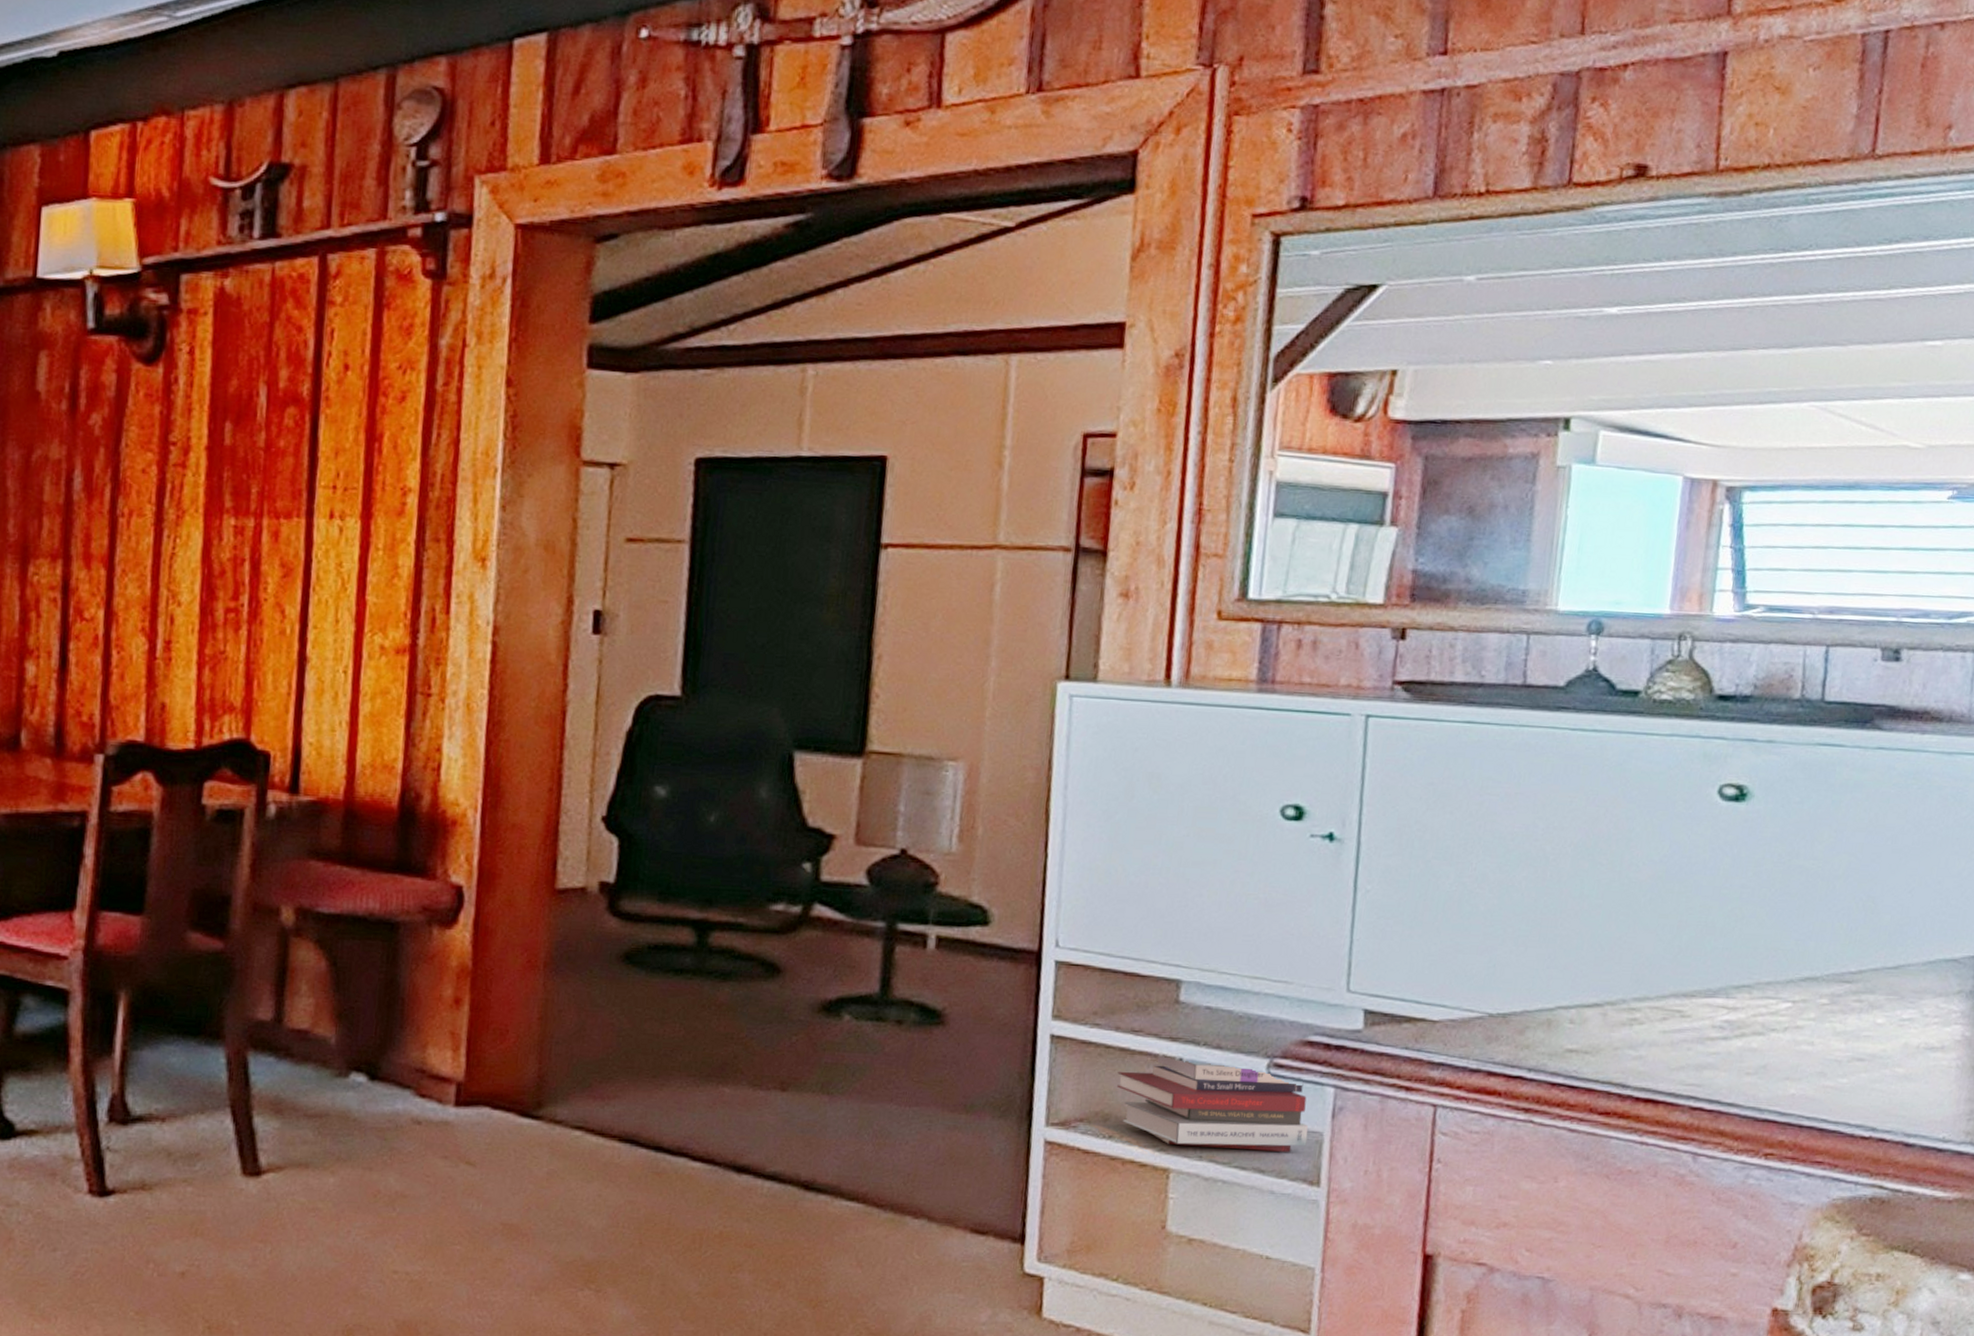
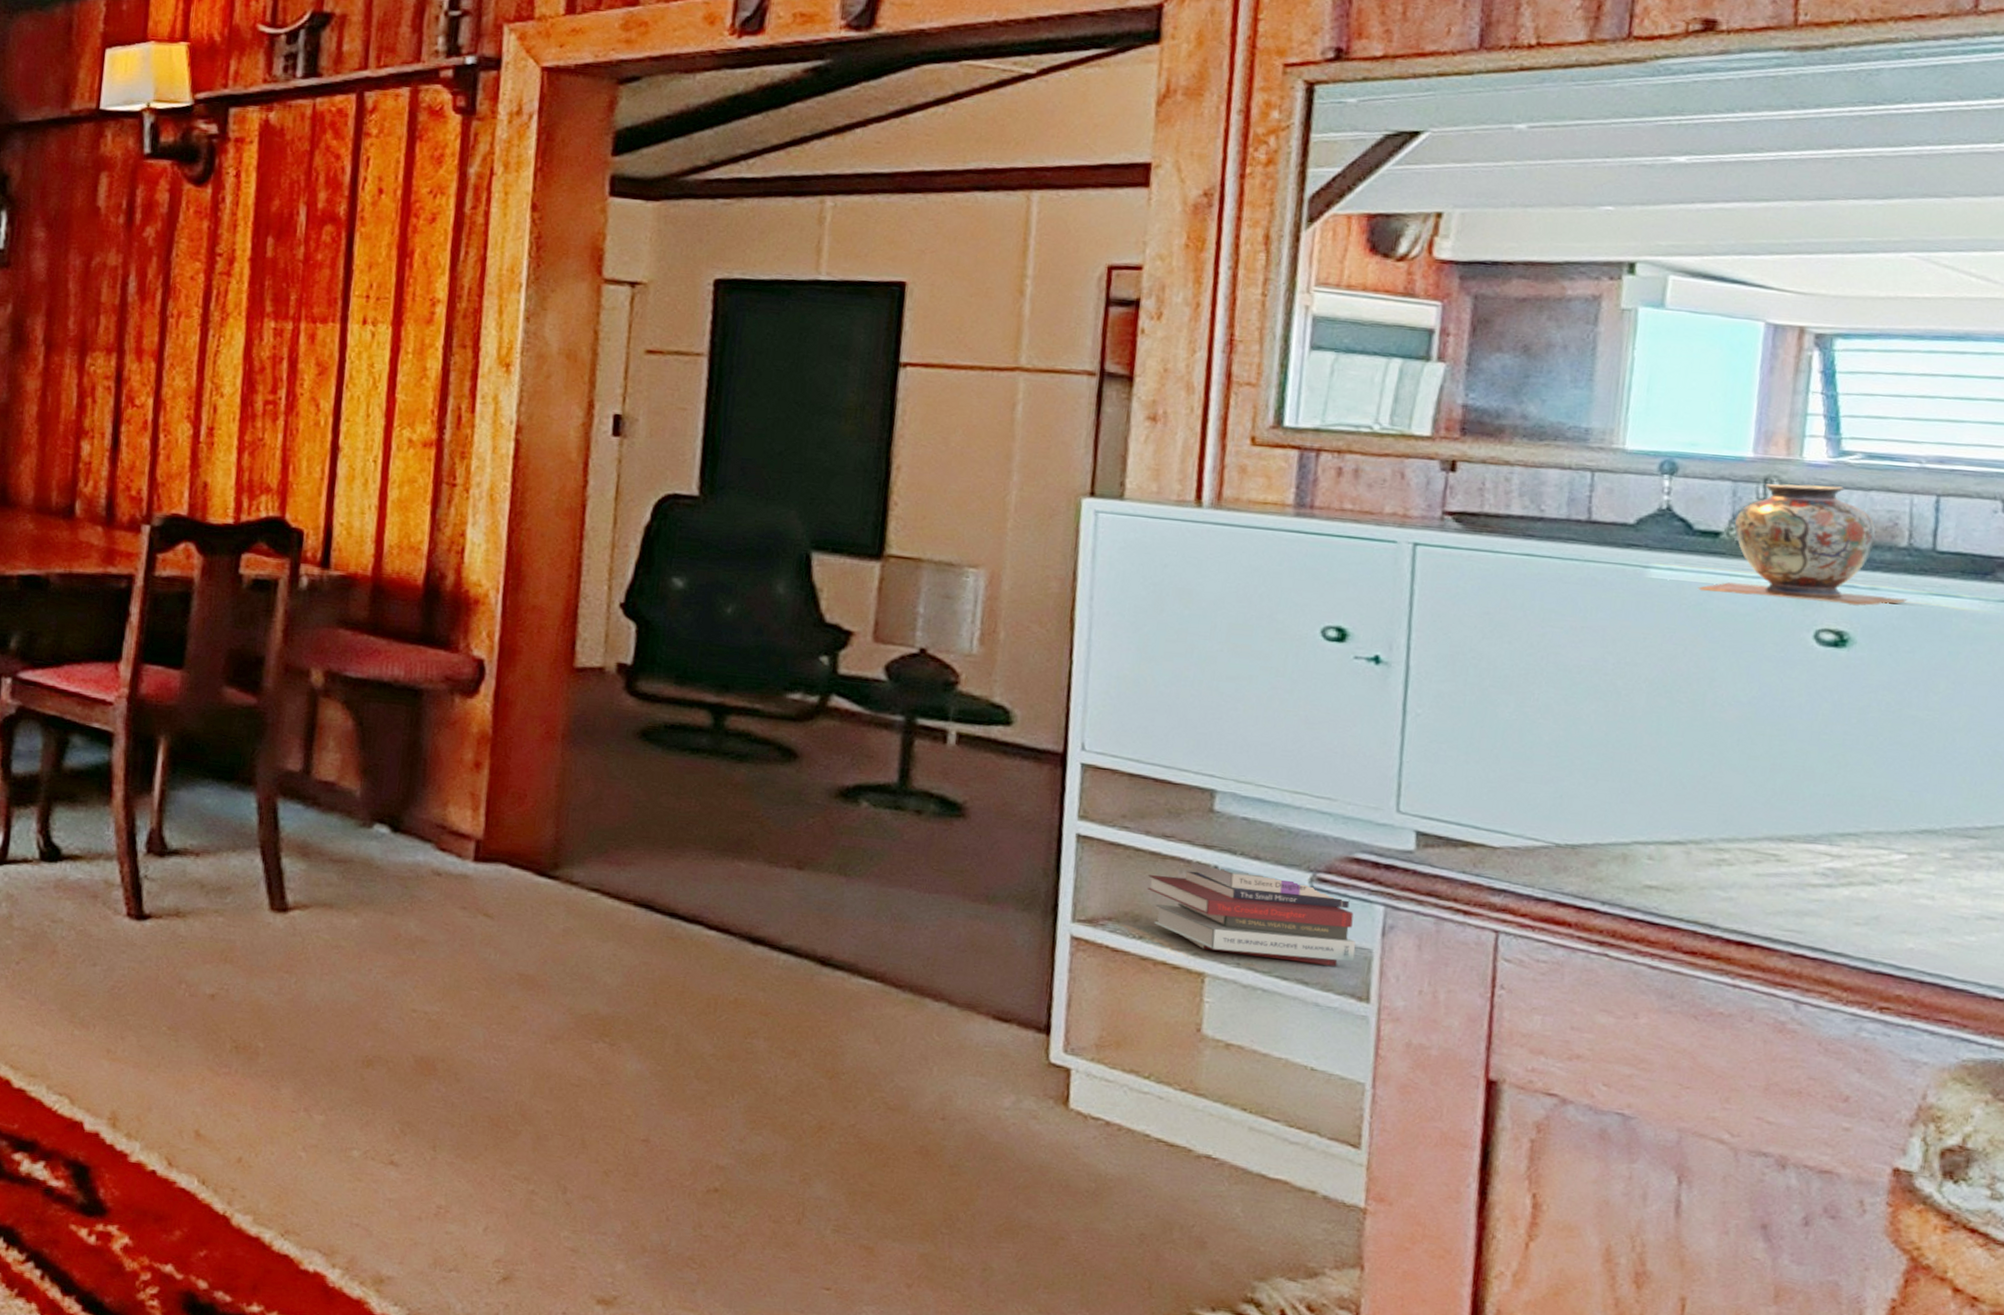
decorative vase: none [1618,640,1799,760] -> present [1698,483,1908,606]

